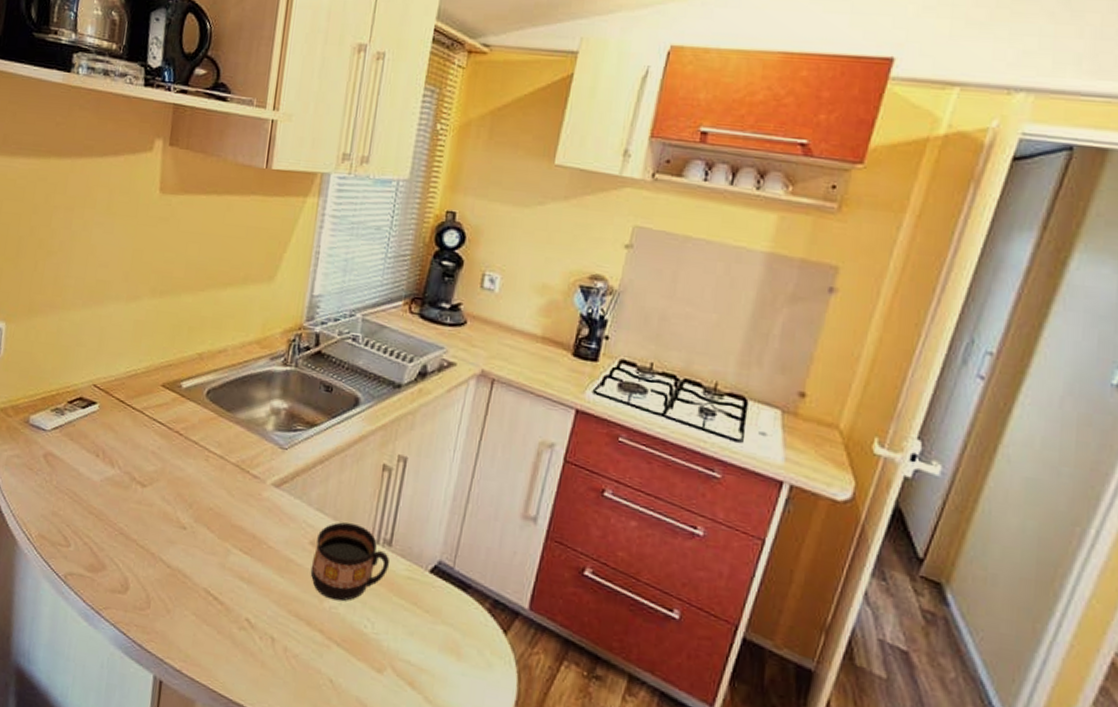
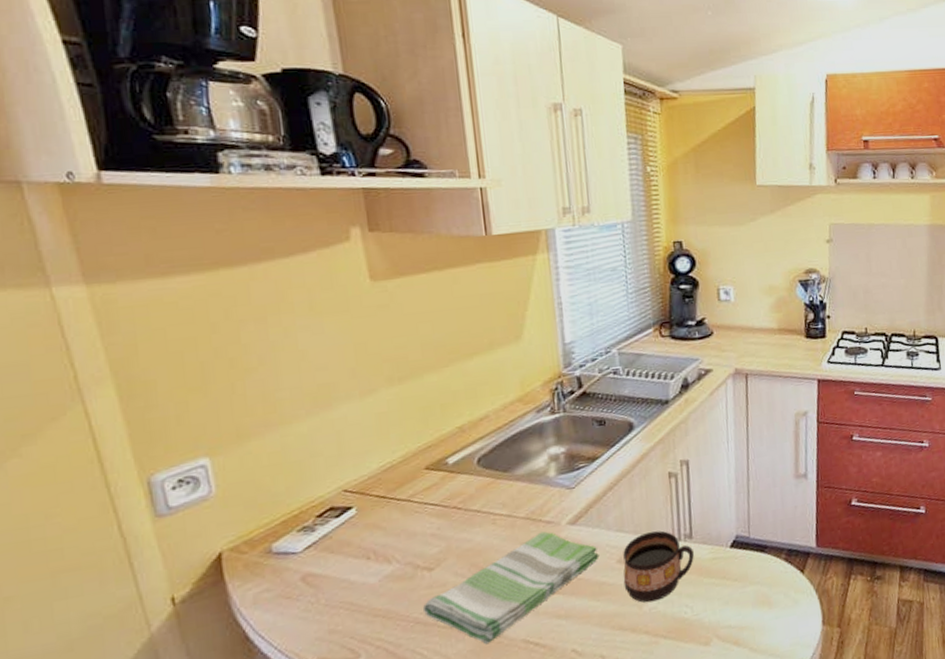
dish towel: none [128,484,295,580] -> present [422,531,600,645]

